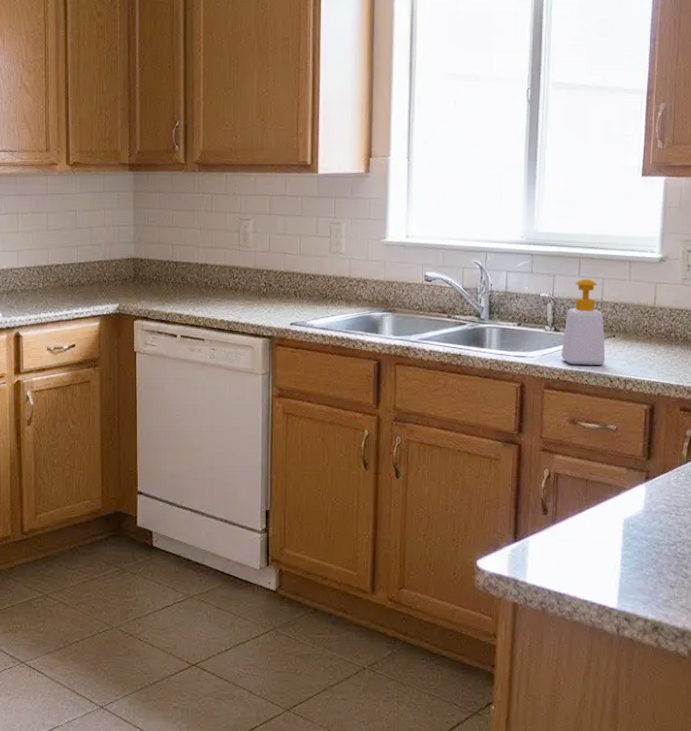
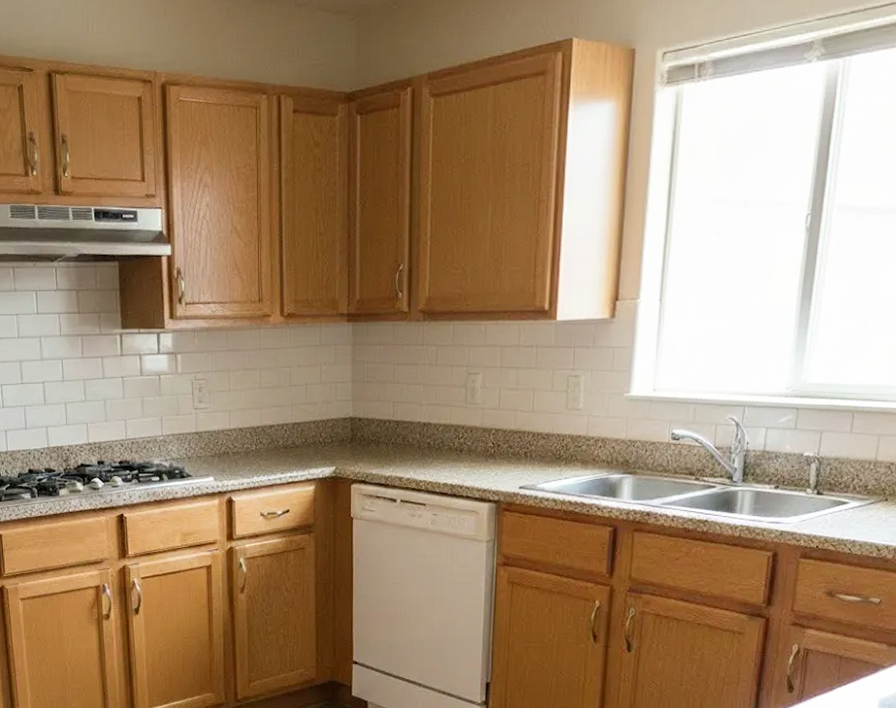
soap bottle: present [562,279,606,365] -> none [823,435,876,532]

